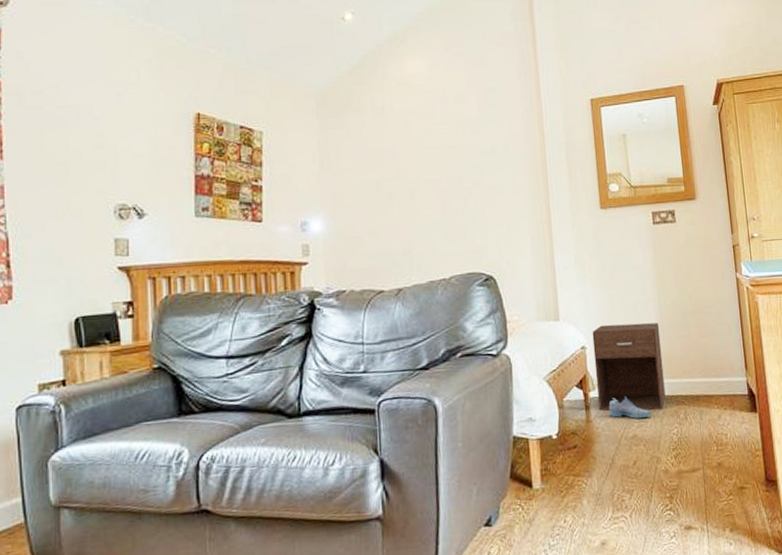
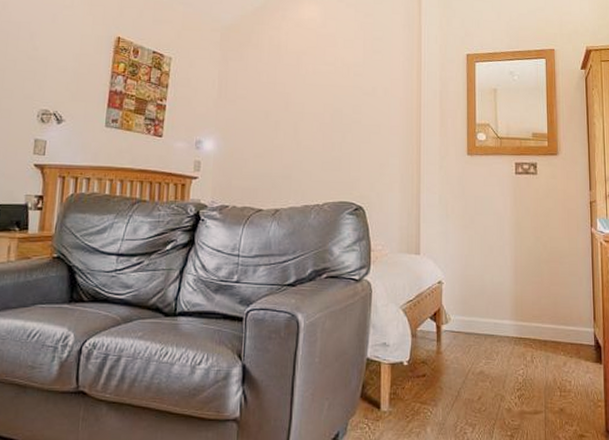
nightstand: present [592,322,666,411] -> none [449,263,514,350]
shoe: present [608,396,651,419] -> none [459,333,499,355]

